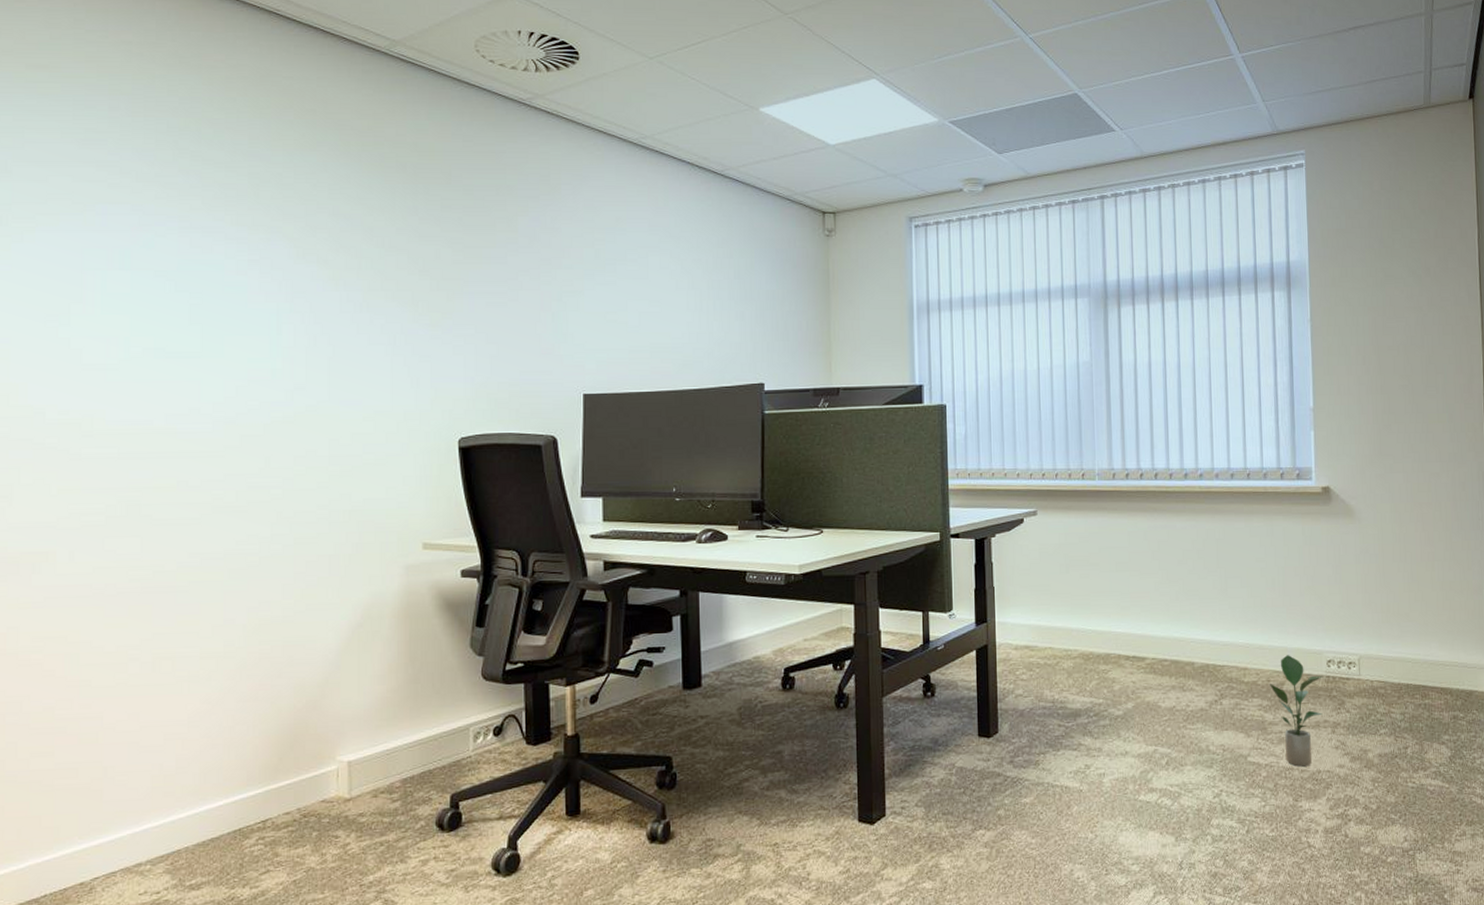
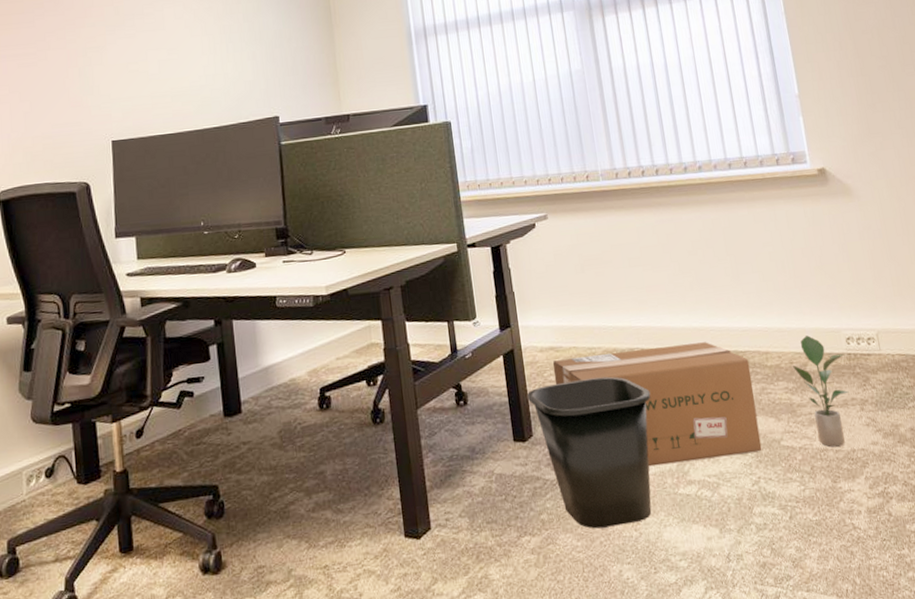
waste bin: none [996,679,1122,828] -> present [527,376,652,529]
box: none [1026,653,1228,772] -> present [552,342,762,467]

